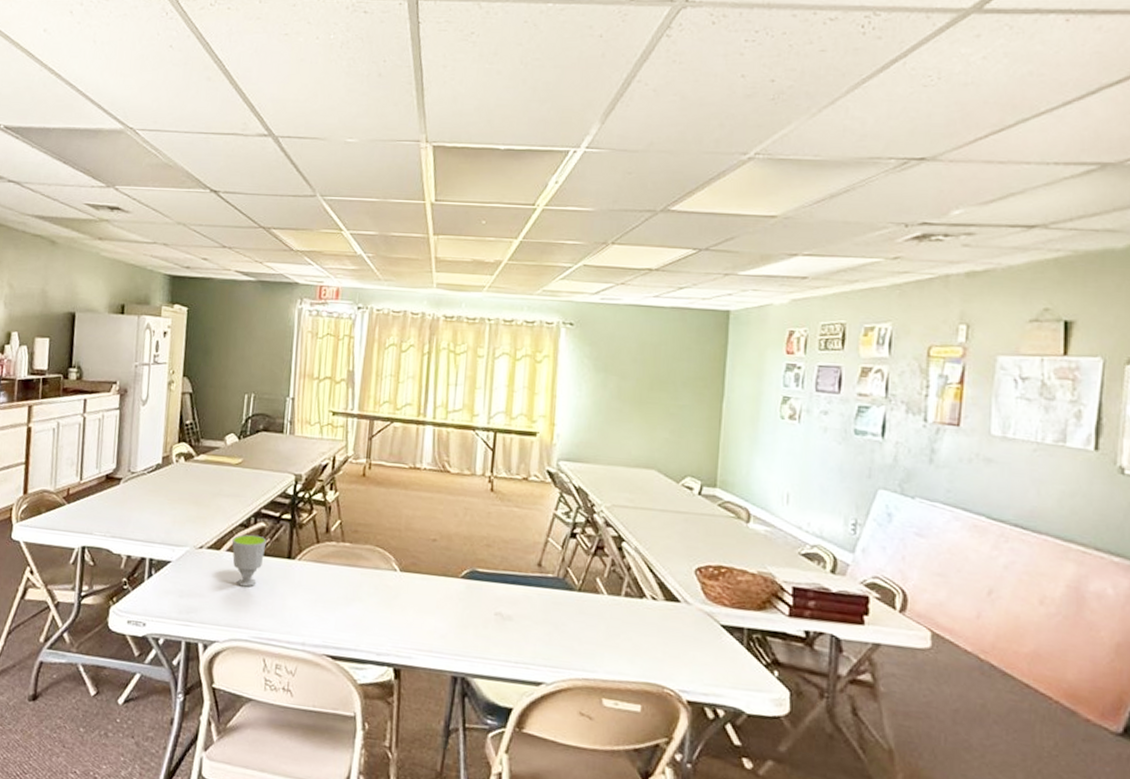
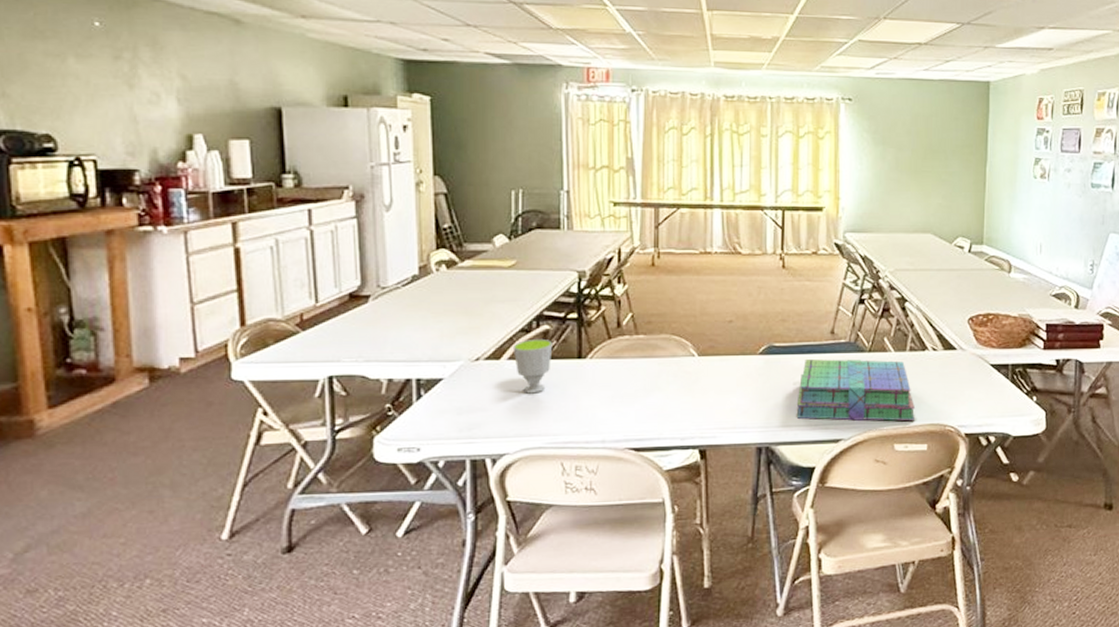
stack of books: none [495,589,629,676] -> present [796,358,916,422]

